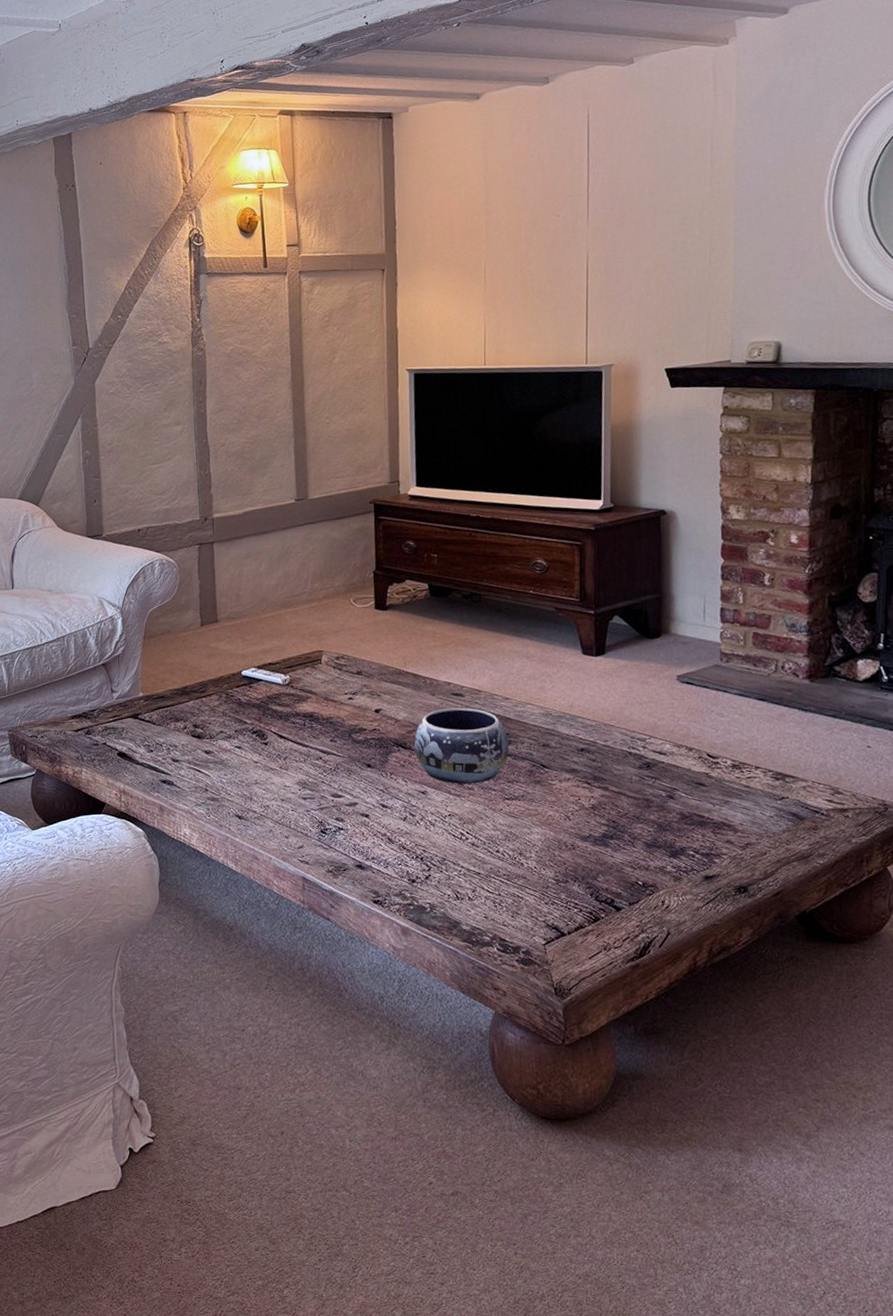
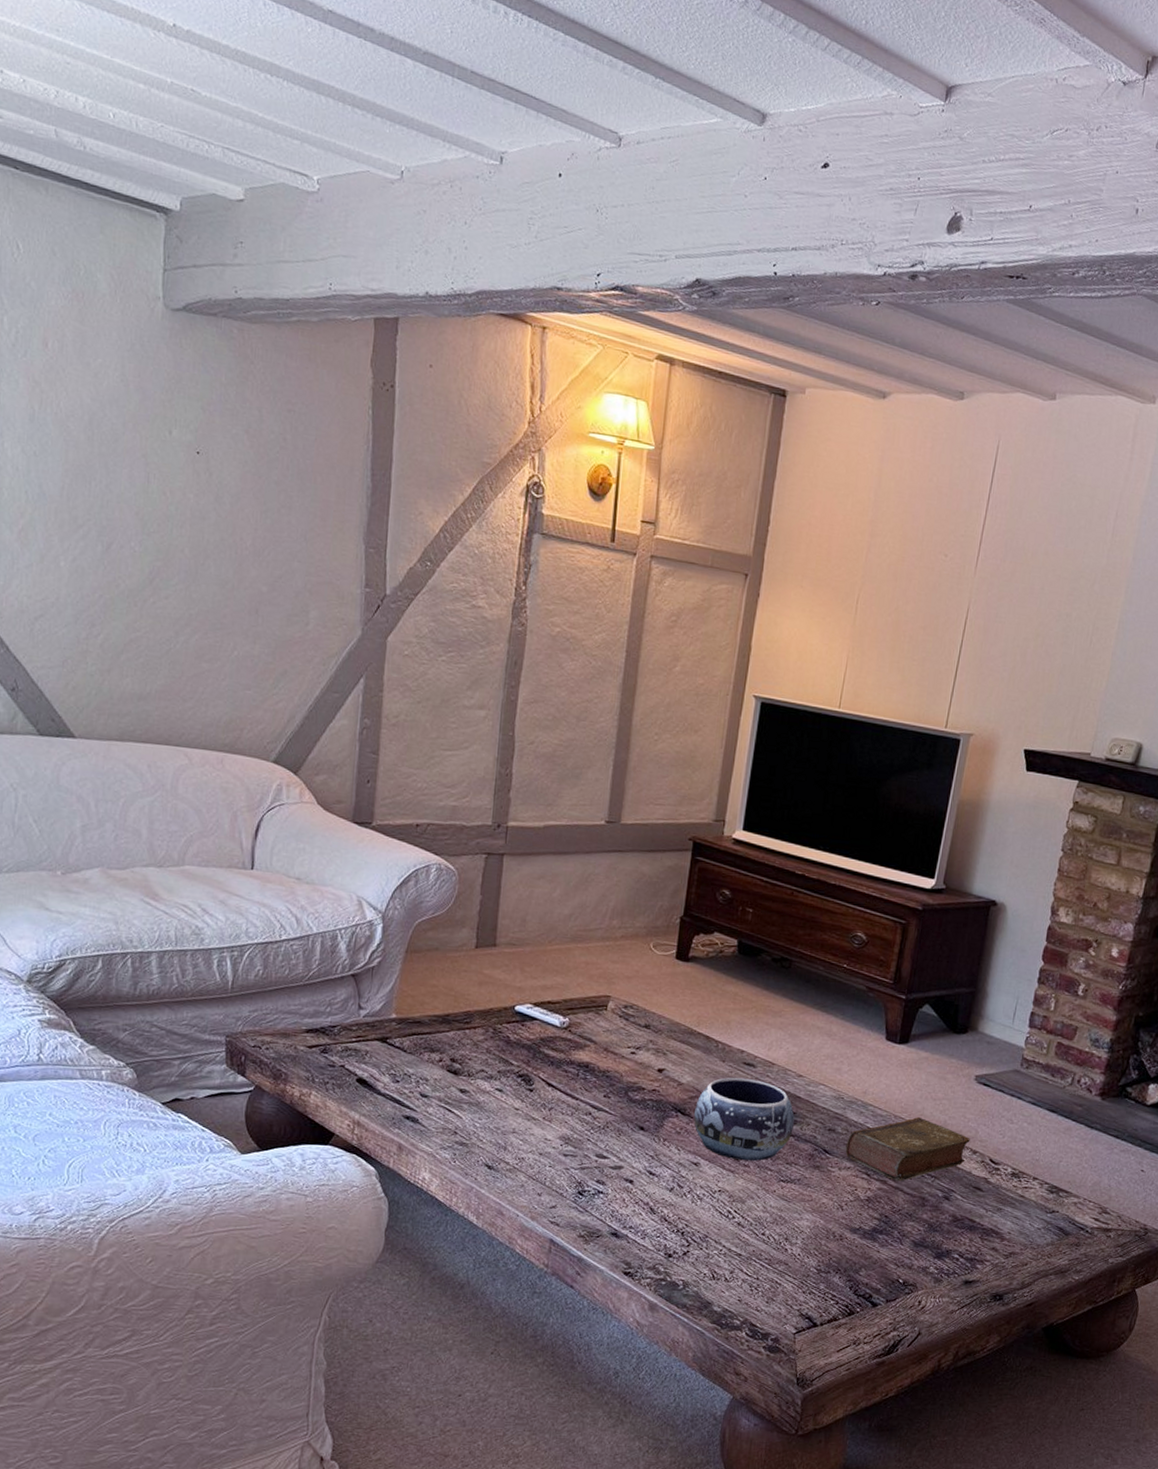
book: none [562,722,684,786] -> present [845,1116,970,1181]

